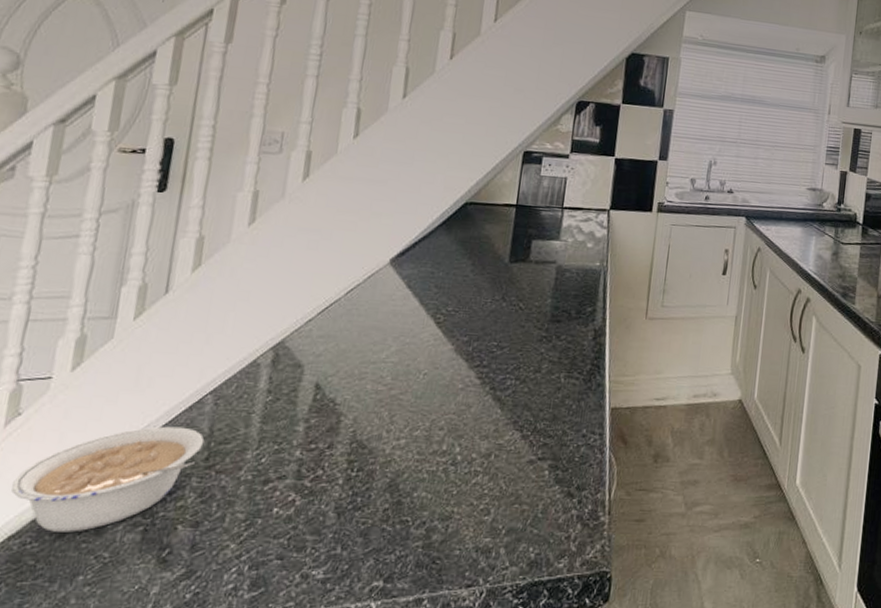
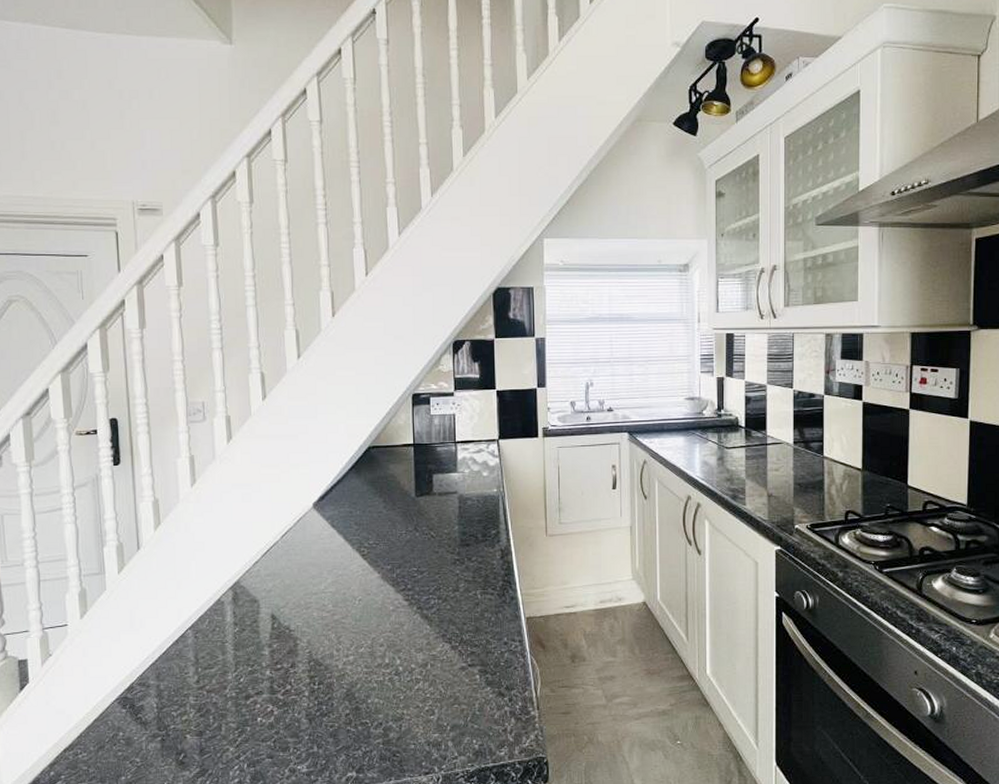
legume: present [11,426,205,532] -> none [58,657,193,744]

